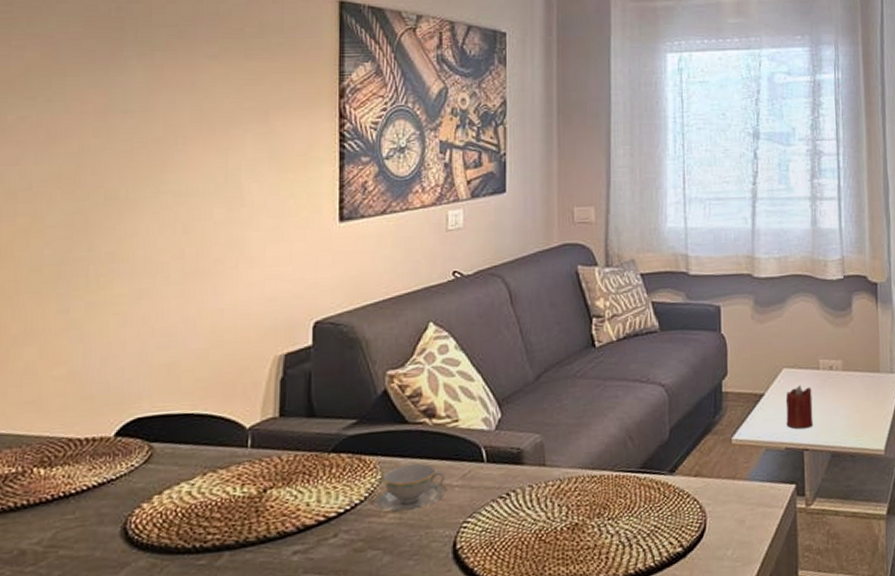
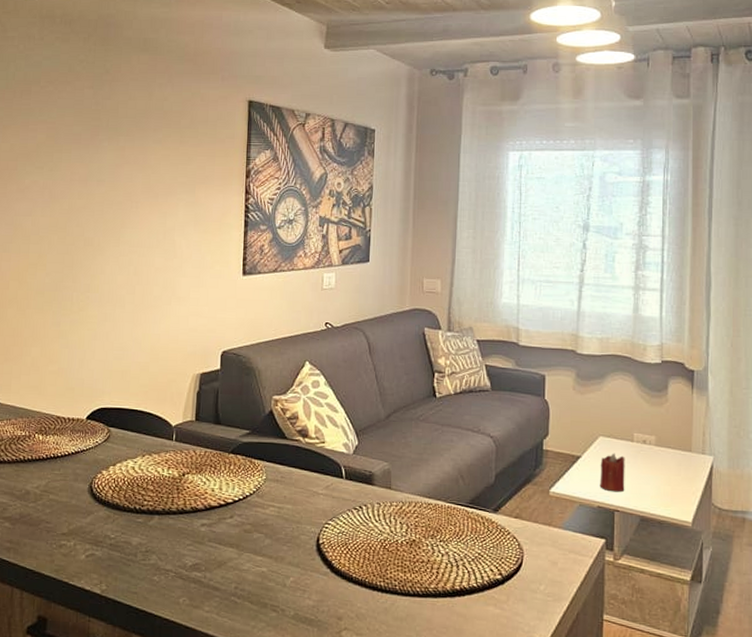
teacup: present [373,463,447,513] -> none [259,471,314,508]

